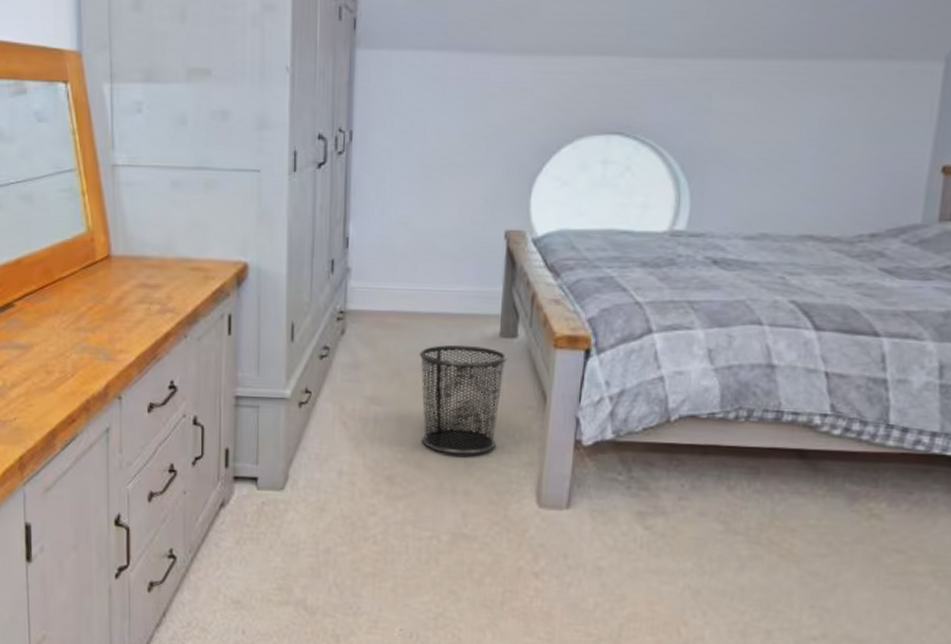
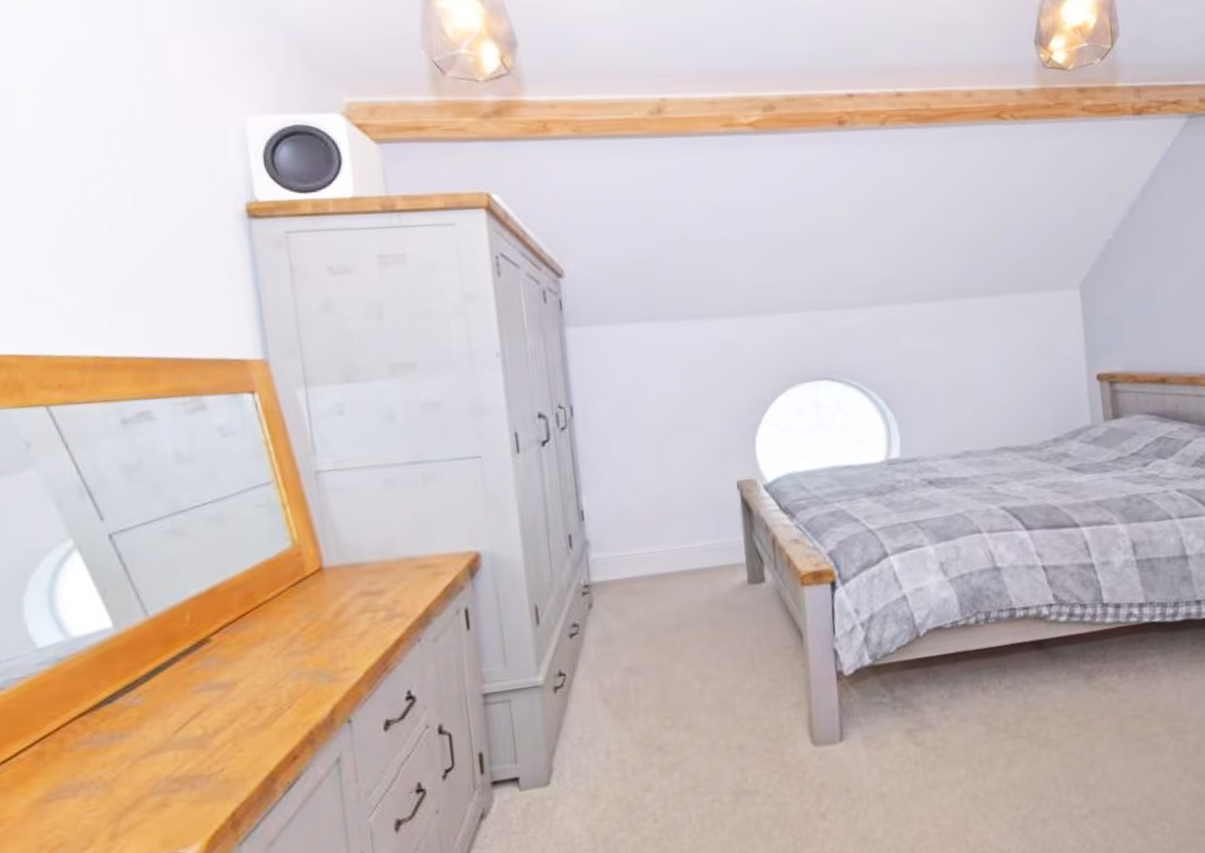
waste bin: present [419,345,508,455] -> none [672,596,762,711]

